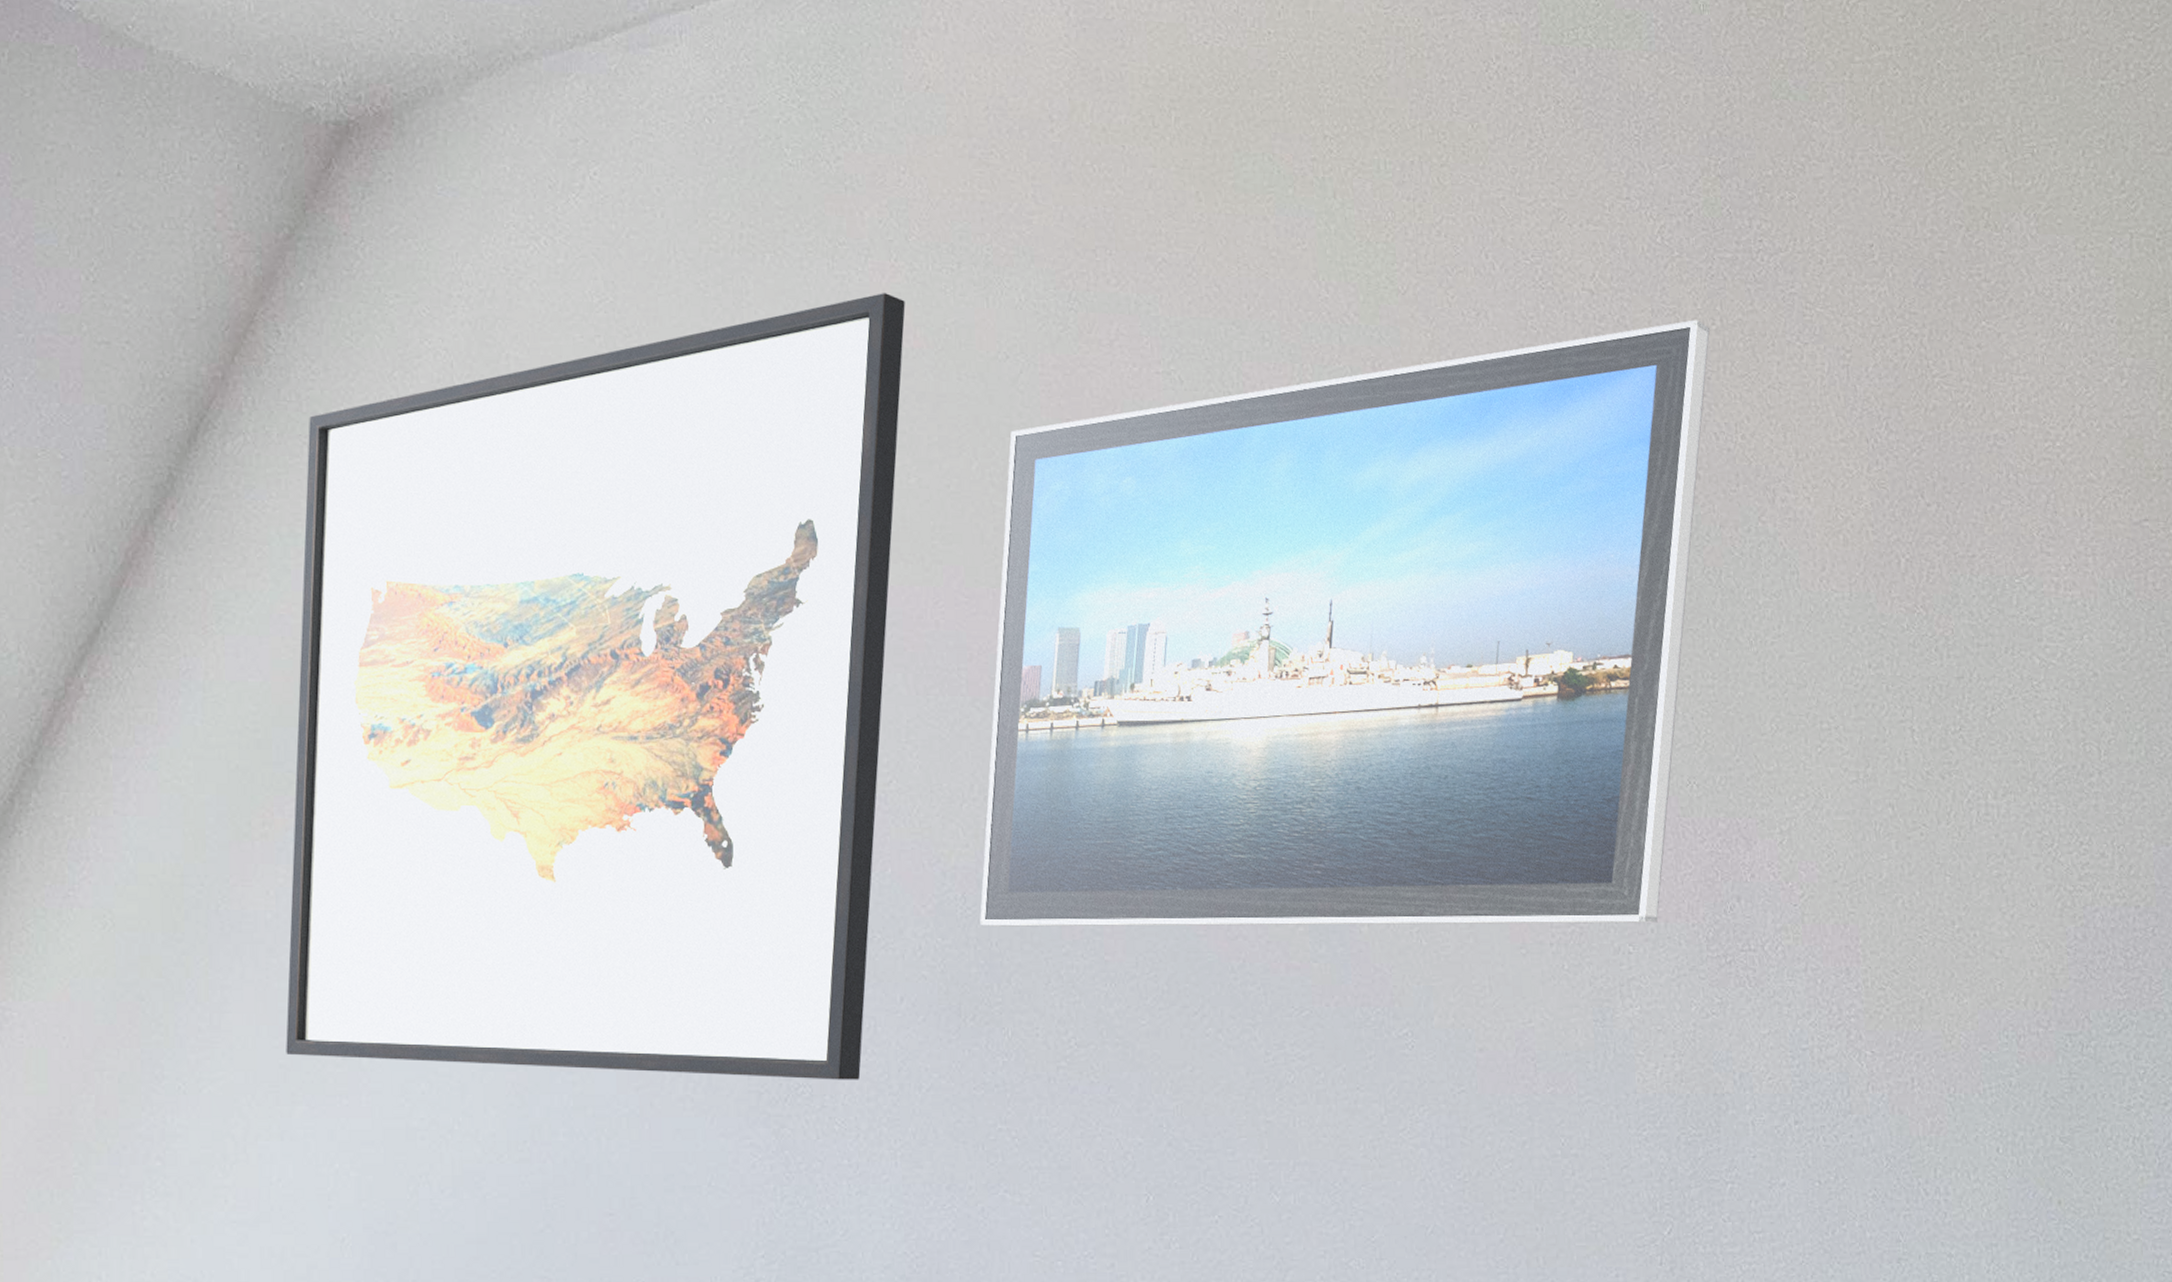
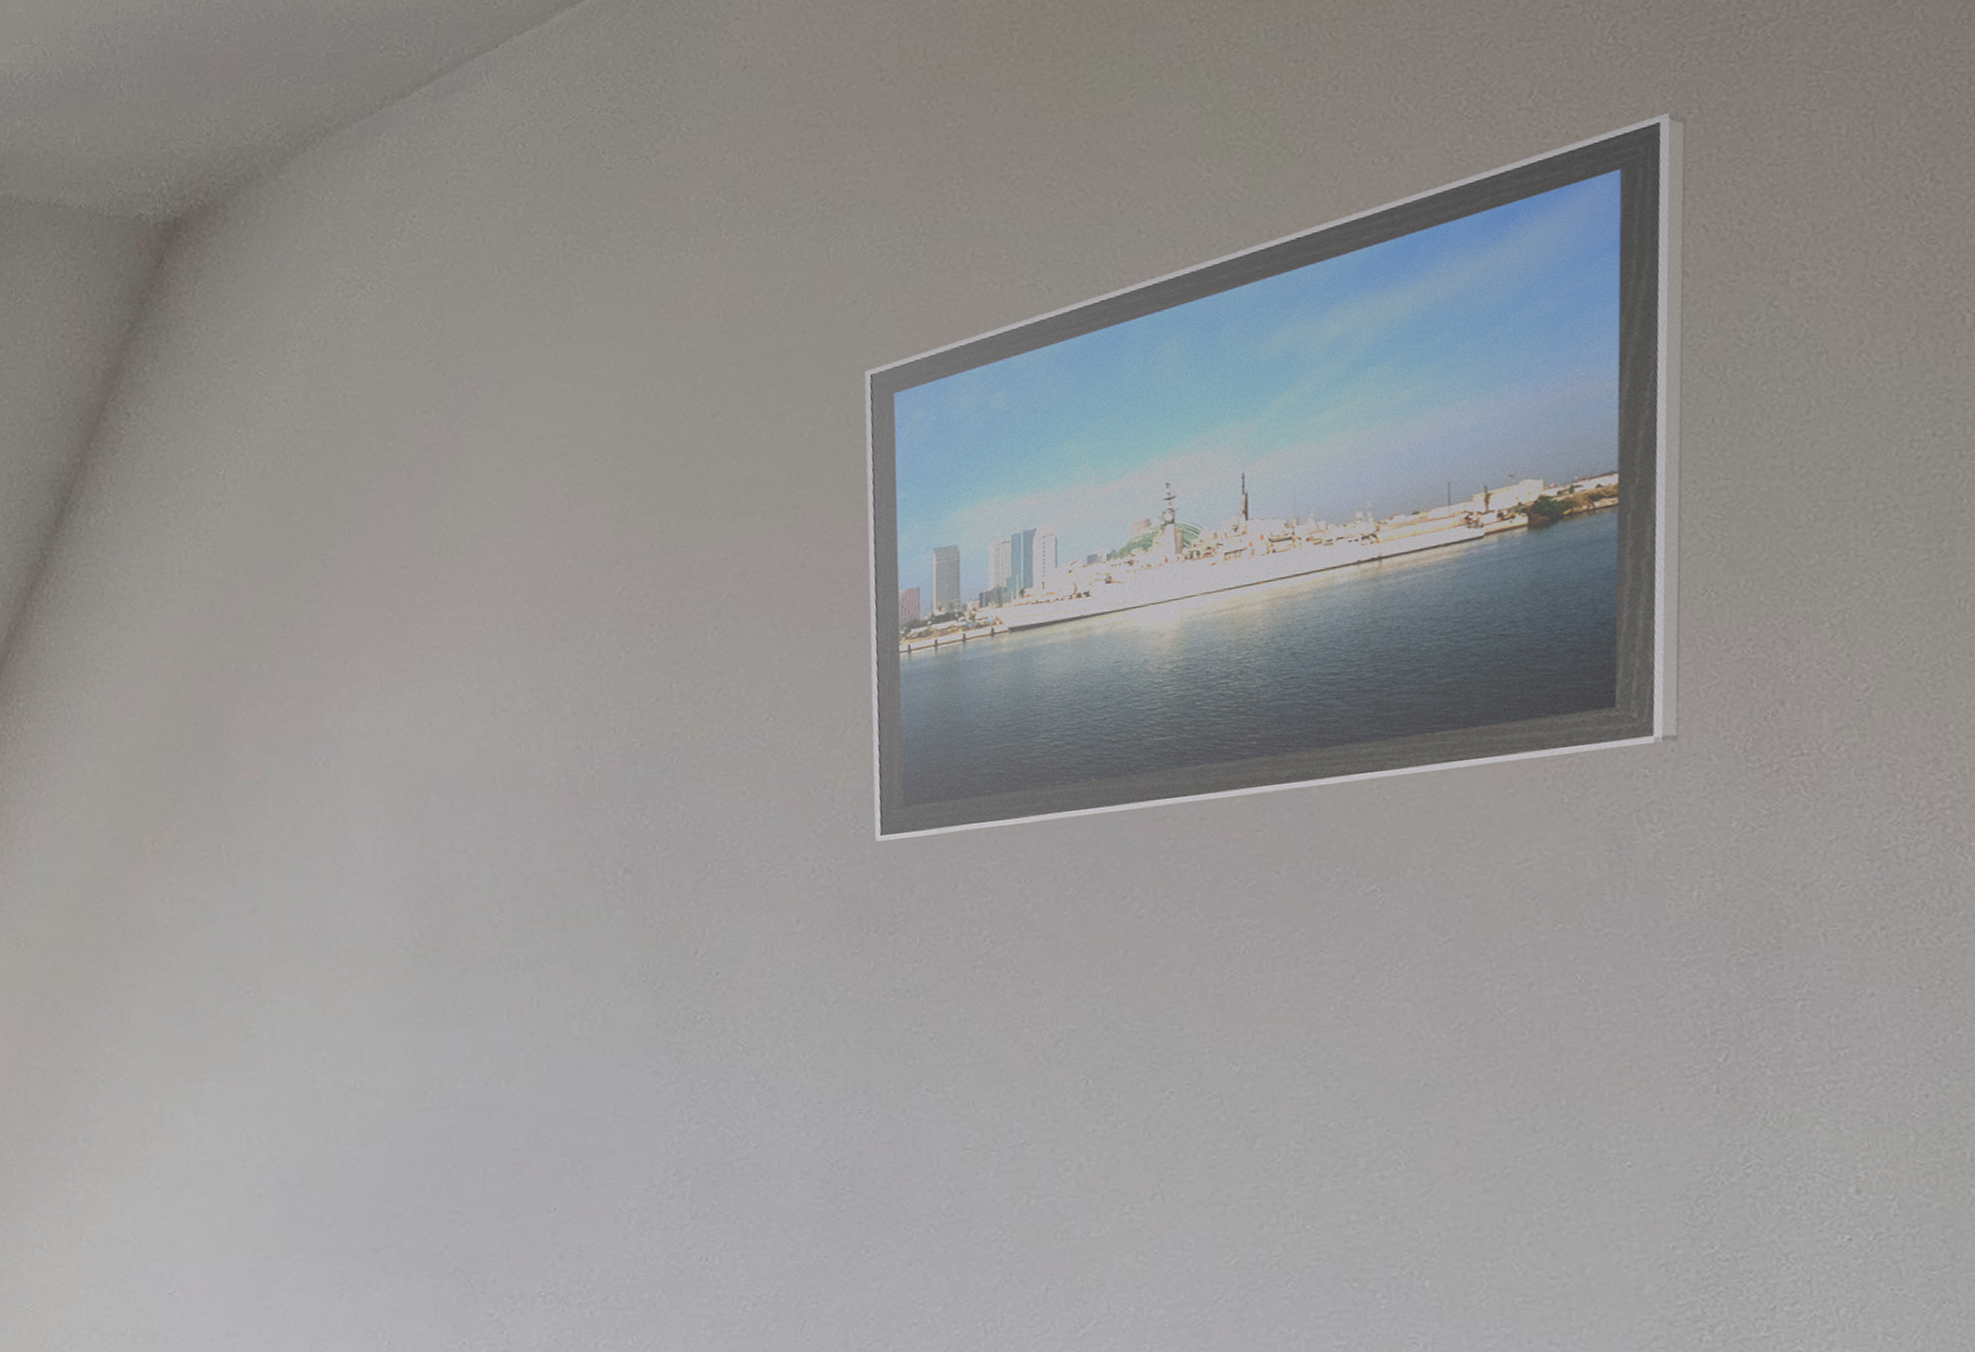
wall art: present [286,293,906,1080] -> none [163,266,761,1039]

